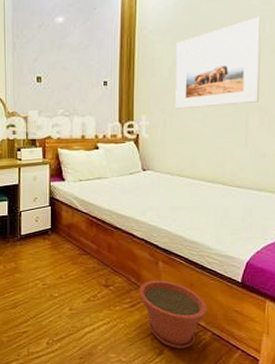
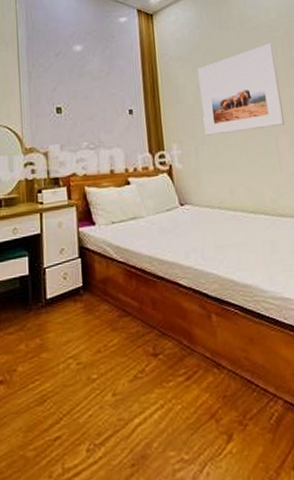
plant pot: present [139,280,208,349] -> none [193,338,274,430]

